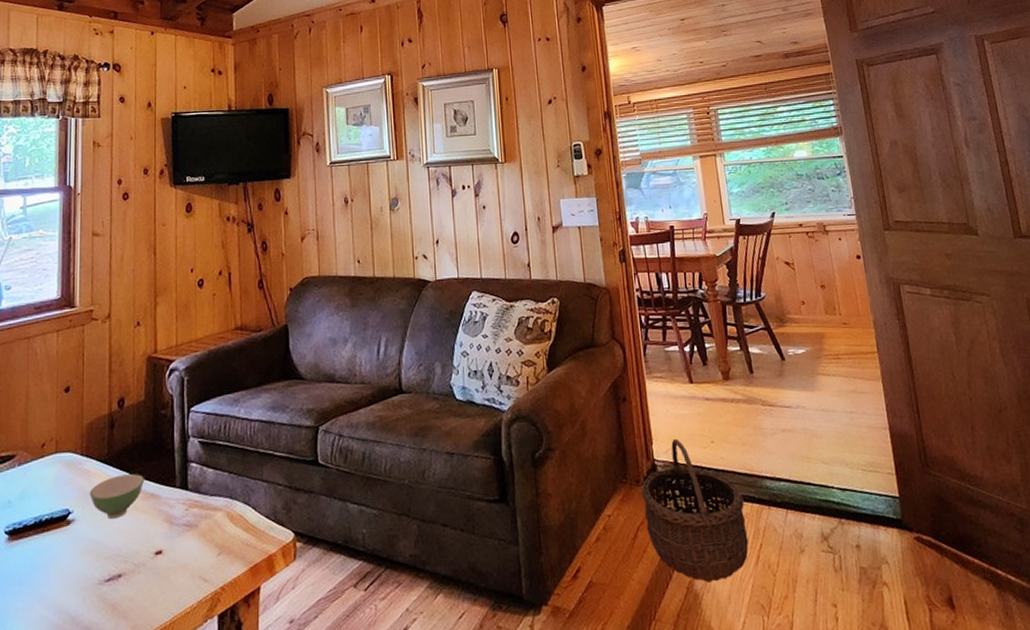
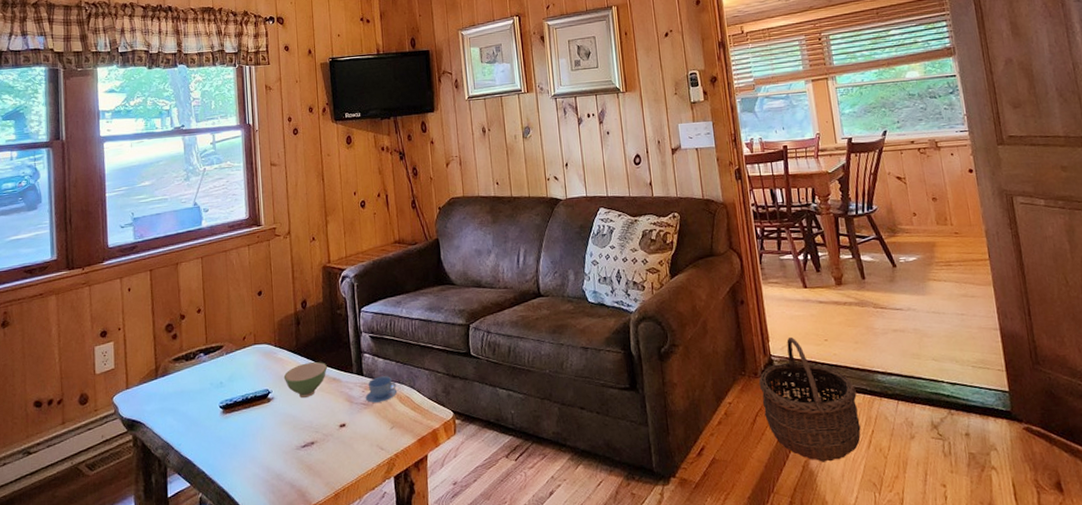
teacup: none [188,490,229,524] -> present [365,376,398,403]

